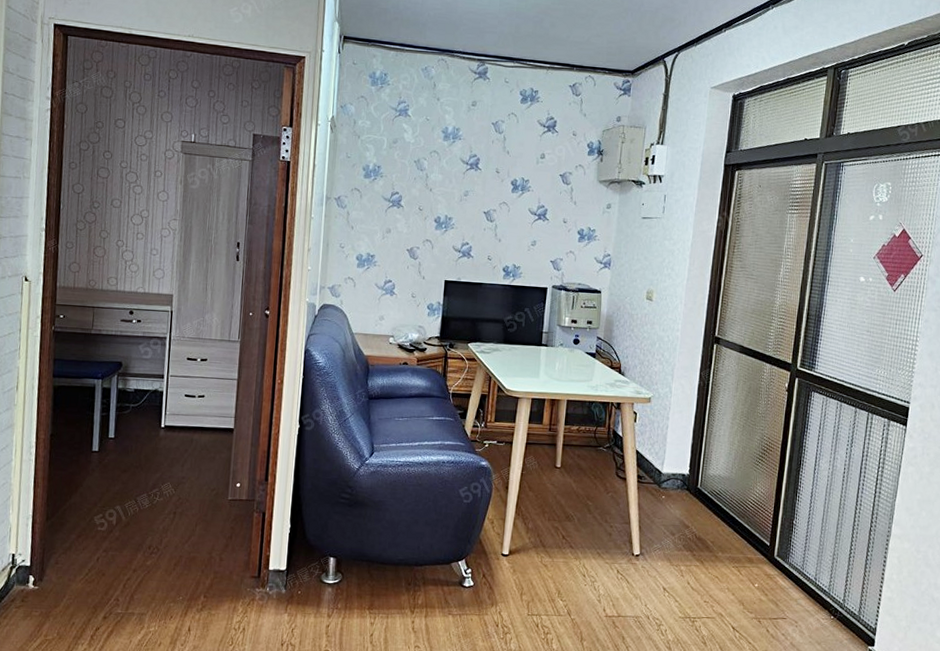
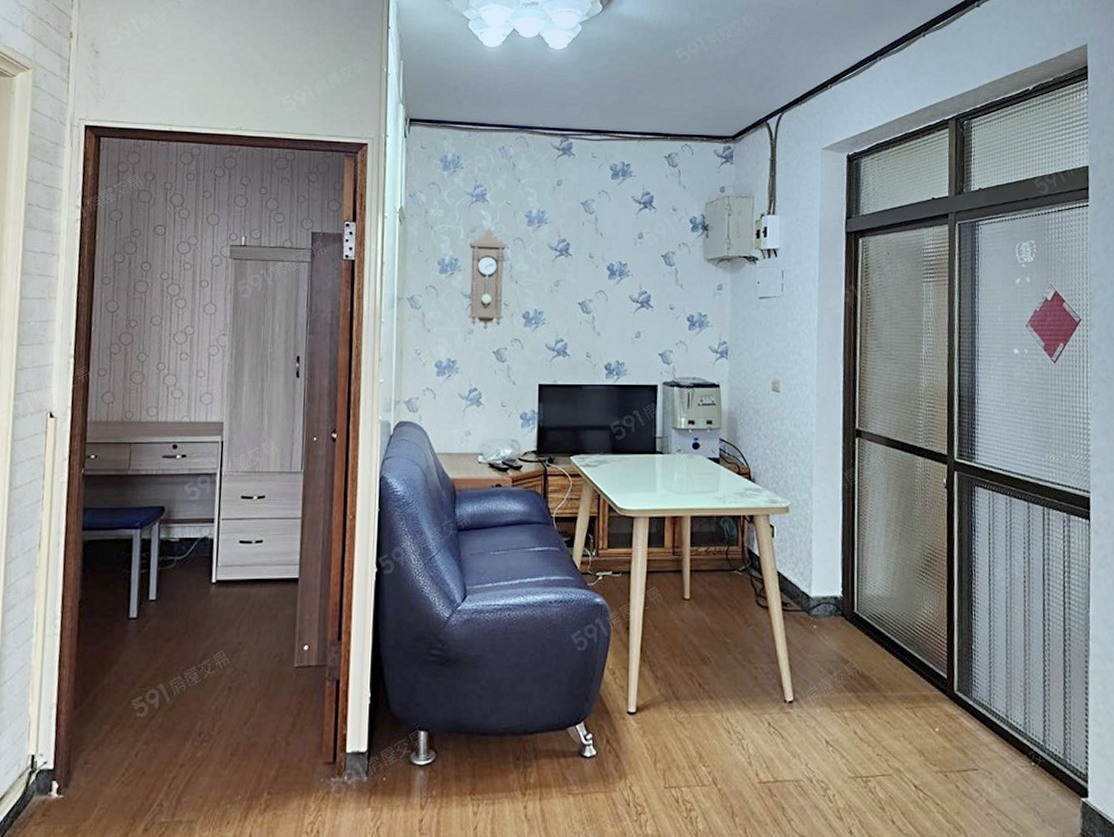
pendulum clock: none [387,140,425,231] -> present [468,228,507,331]

